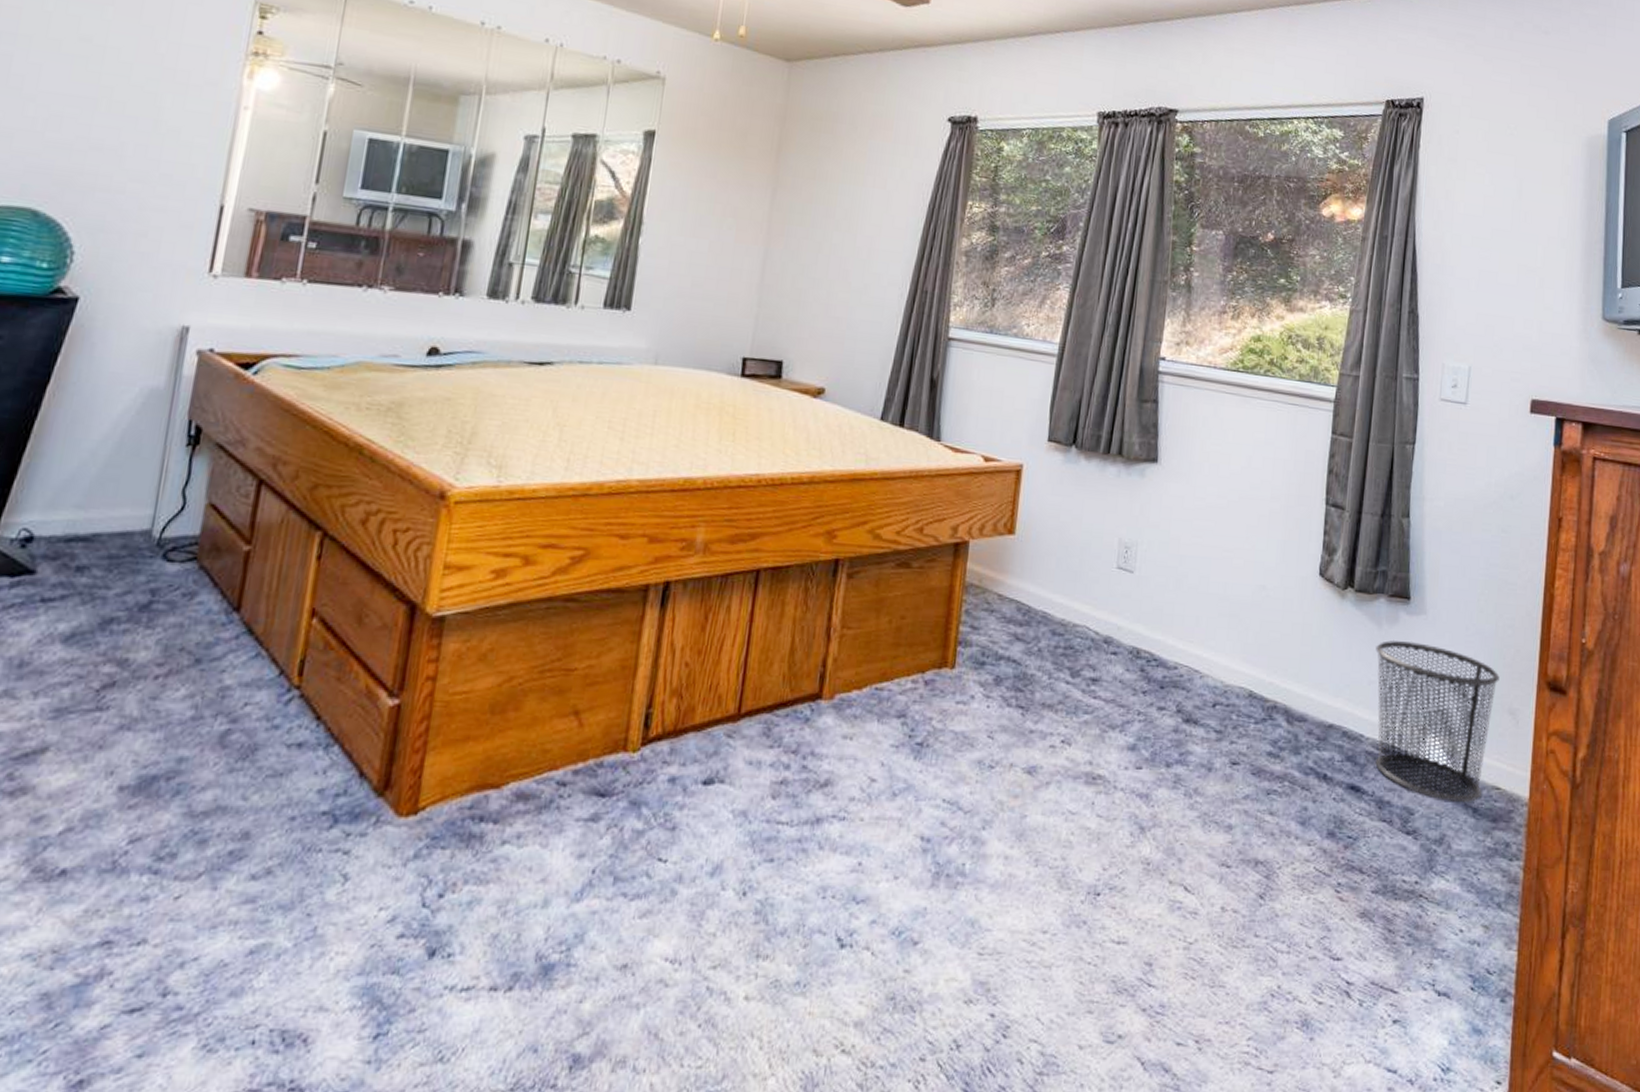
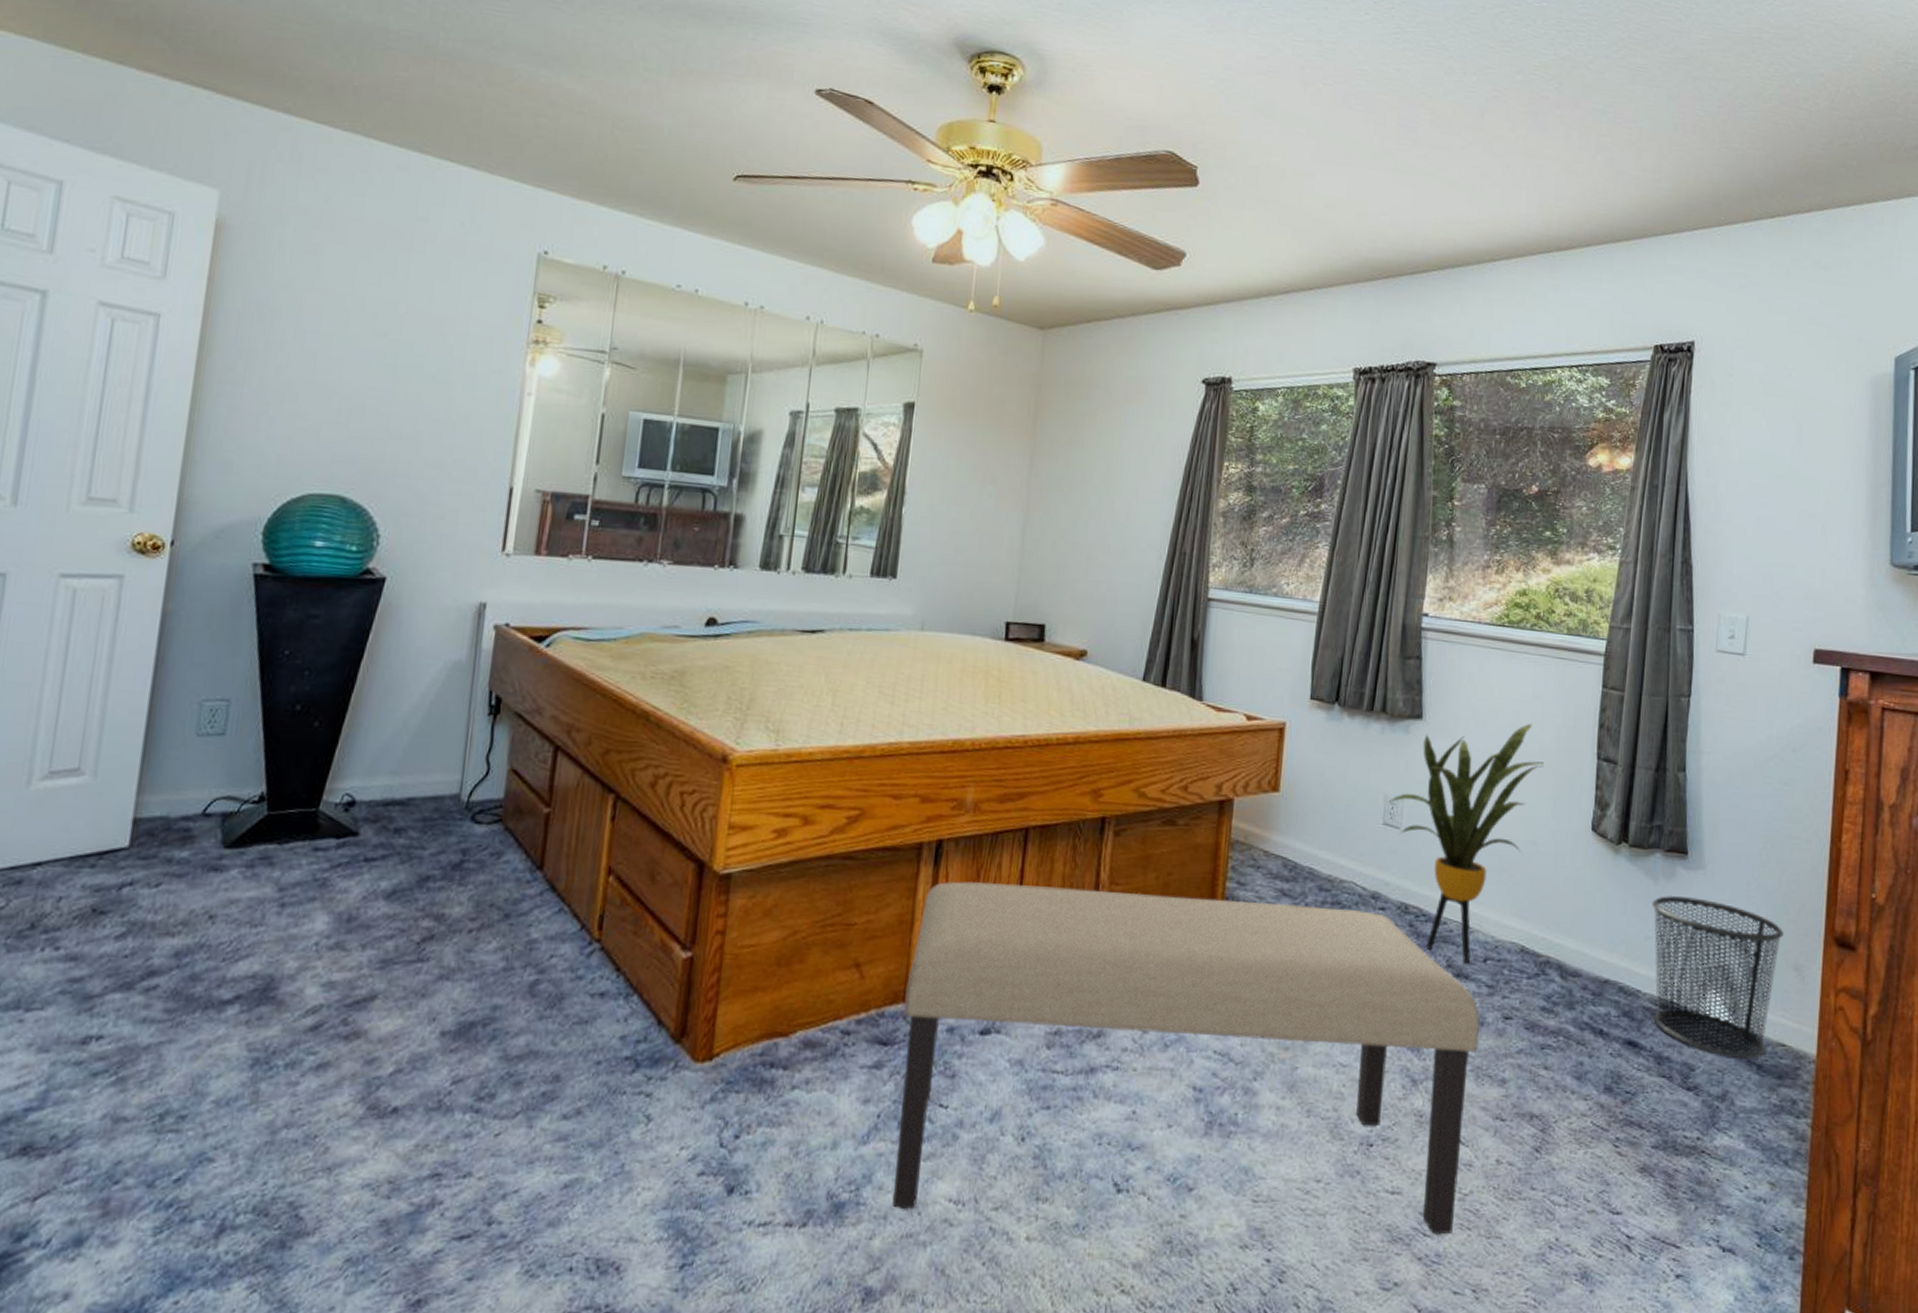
bench: none [605,624,1208,985] -> present [893,881,1480,1235]
house plant: none [1123,468,1275,709] -> present [1389,723,1544,963]

